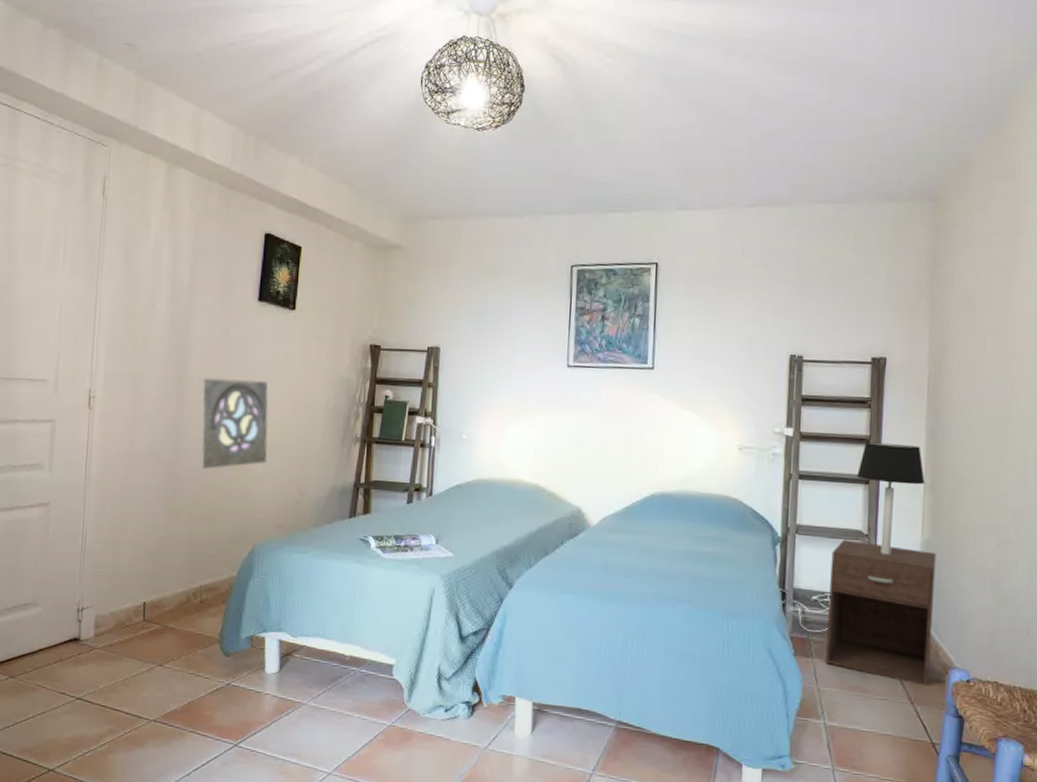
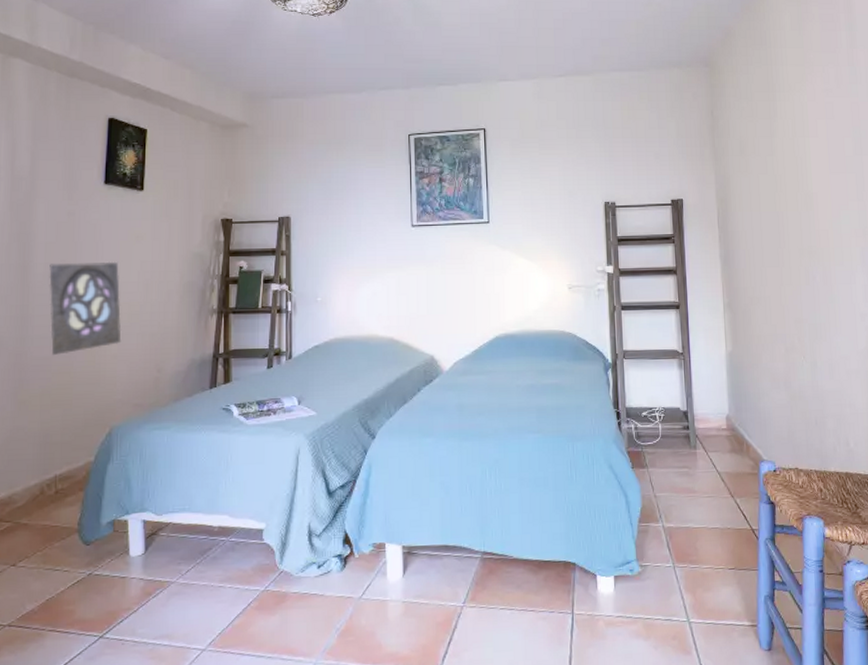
nightstand: present [824,539,936,686] -> none [655,359,744,480]
table lamp: present [857,441,926,555] -> none [669,271,724,369]

